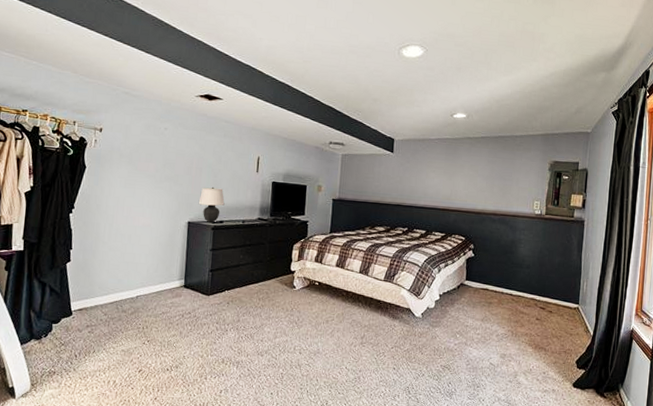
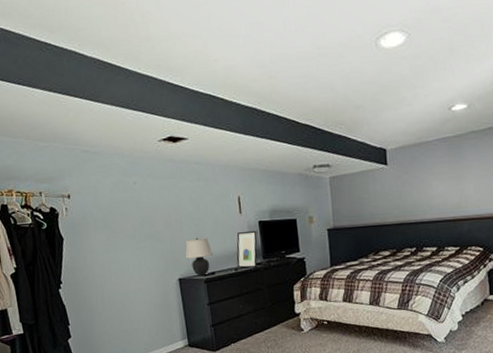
picture frame: none [245,189,269,223] -> present [236,230,258,268]

